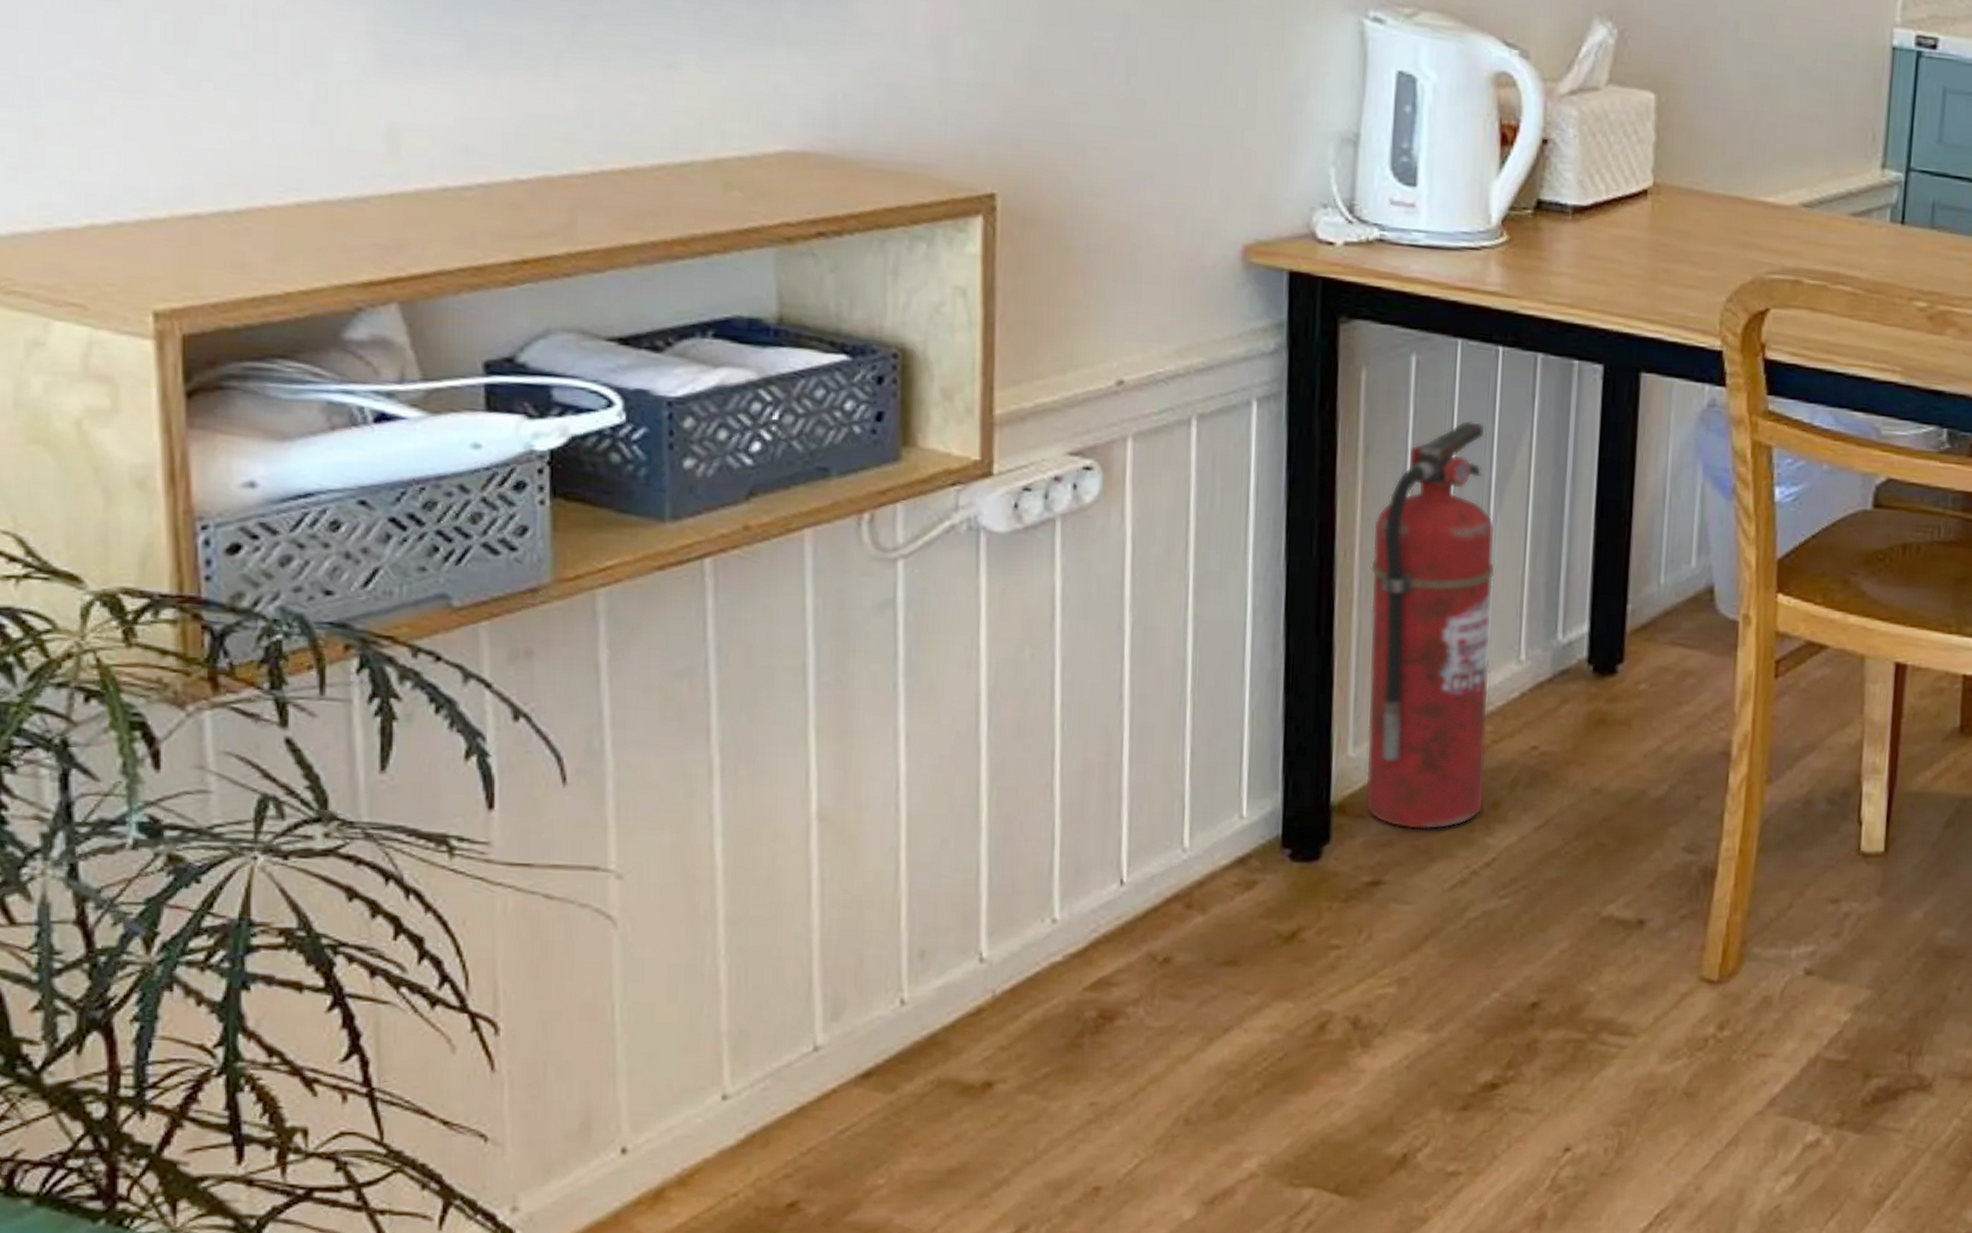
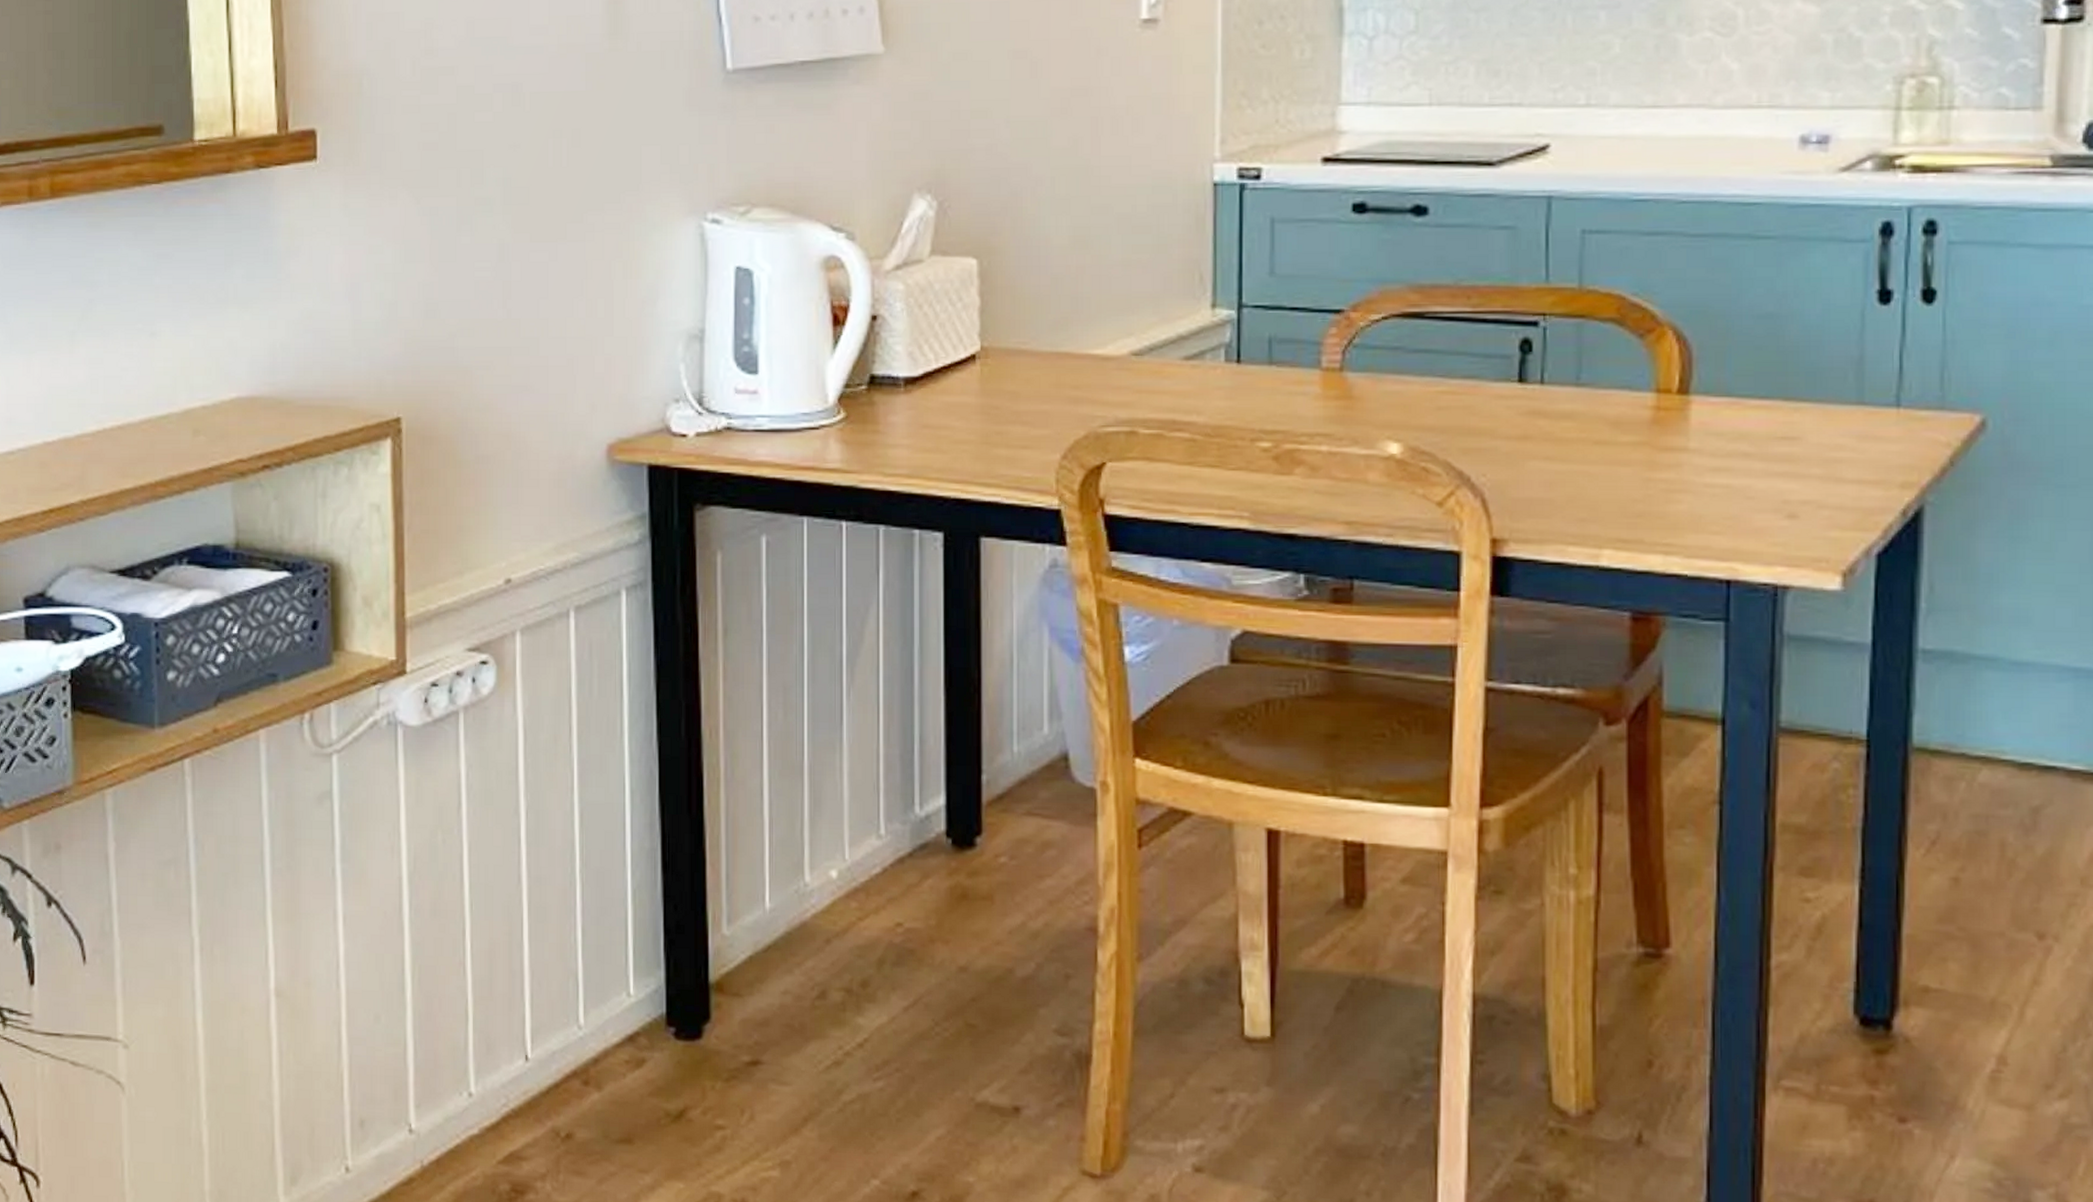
fire extinguisher: present [1365,420,1496,830] -> none [735,596,853,1009]

